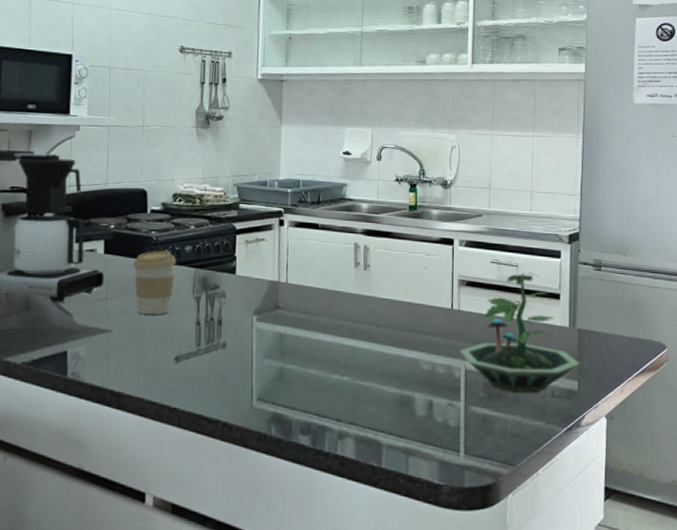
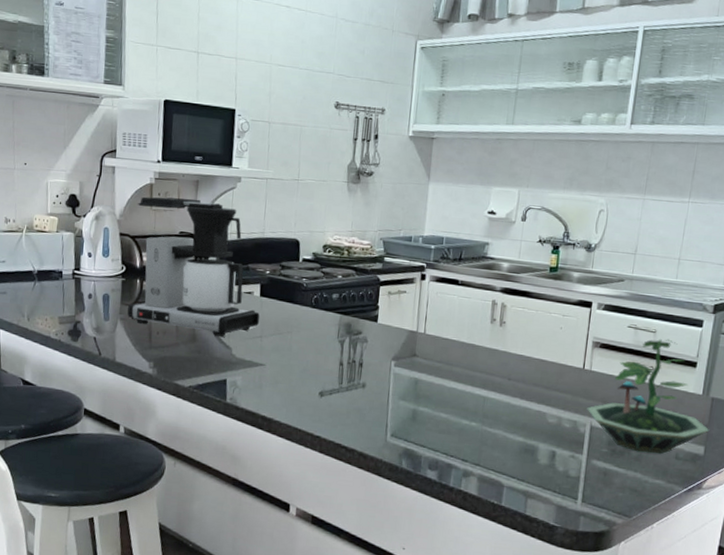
coffee cup: present [133,250,176,315] -> none [285,296,324,354]

